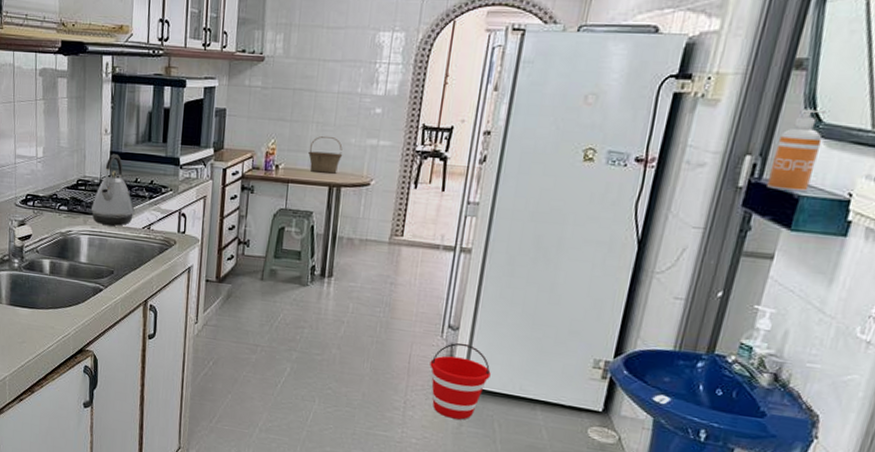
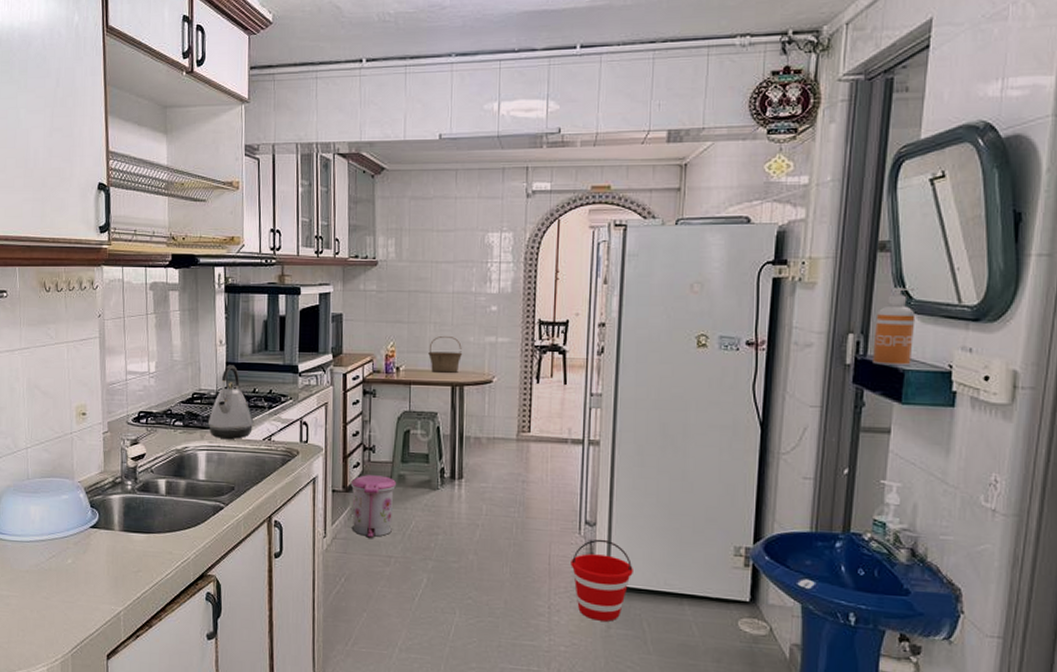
trash can: none [222,267,269,328] -> present [351,475,397,539]

